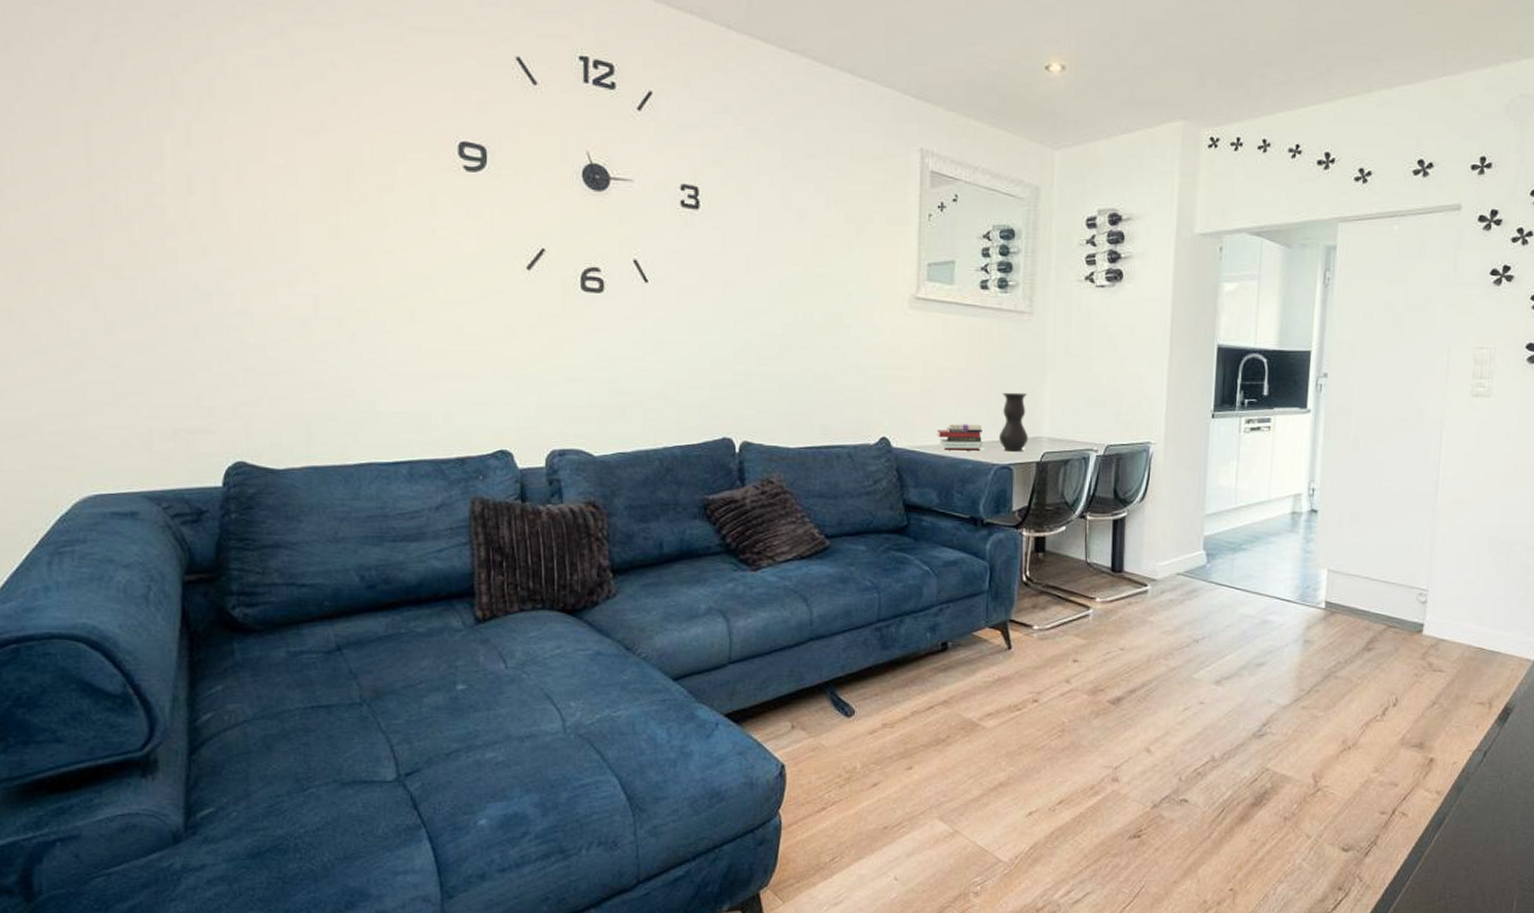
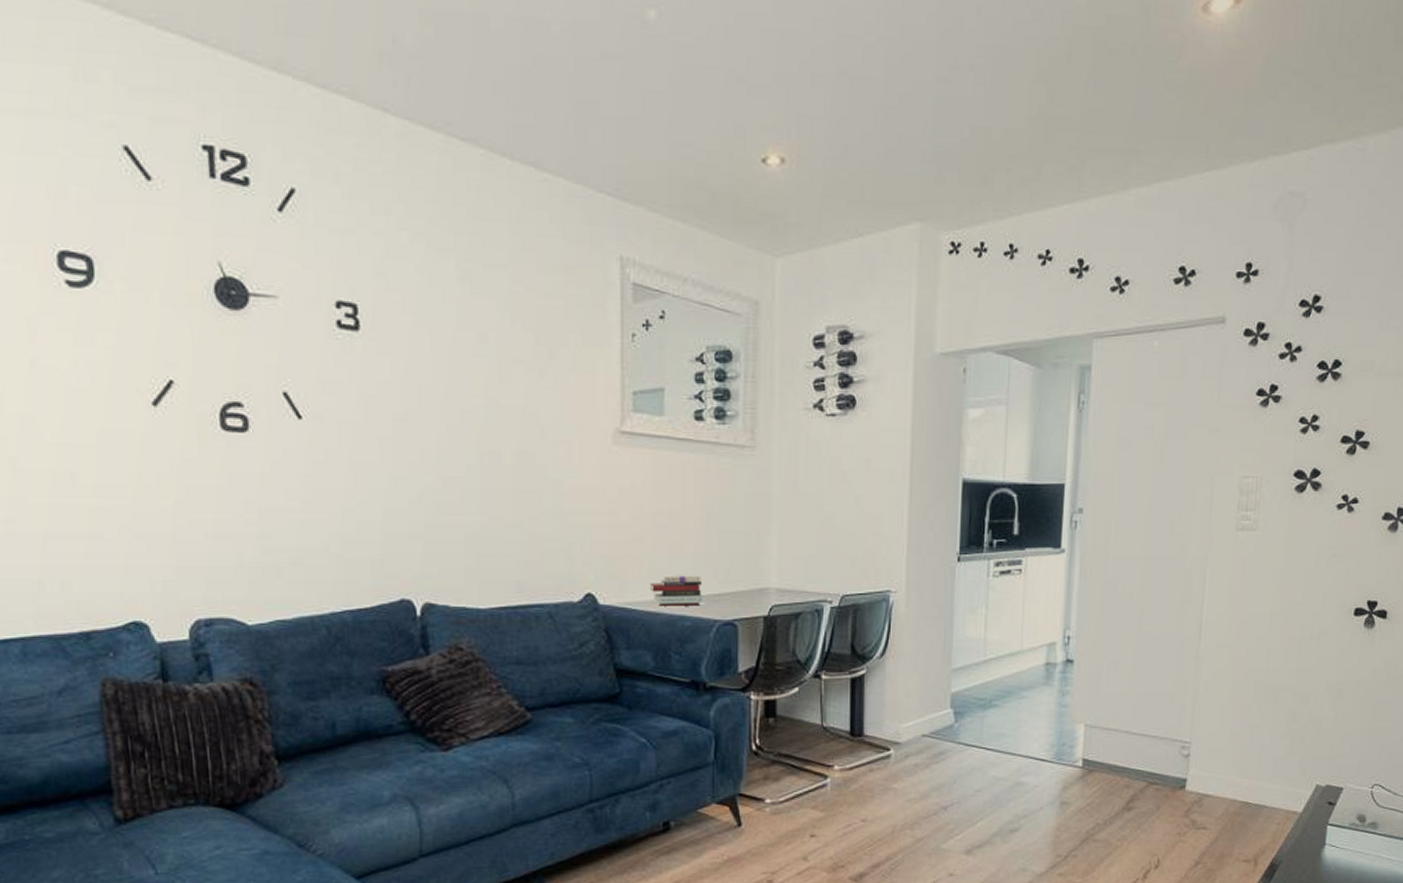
vase: present [998,392,1029,452] -> none [720,538,755,606]

